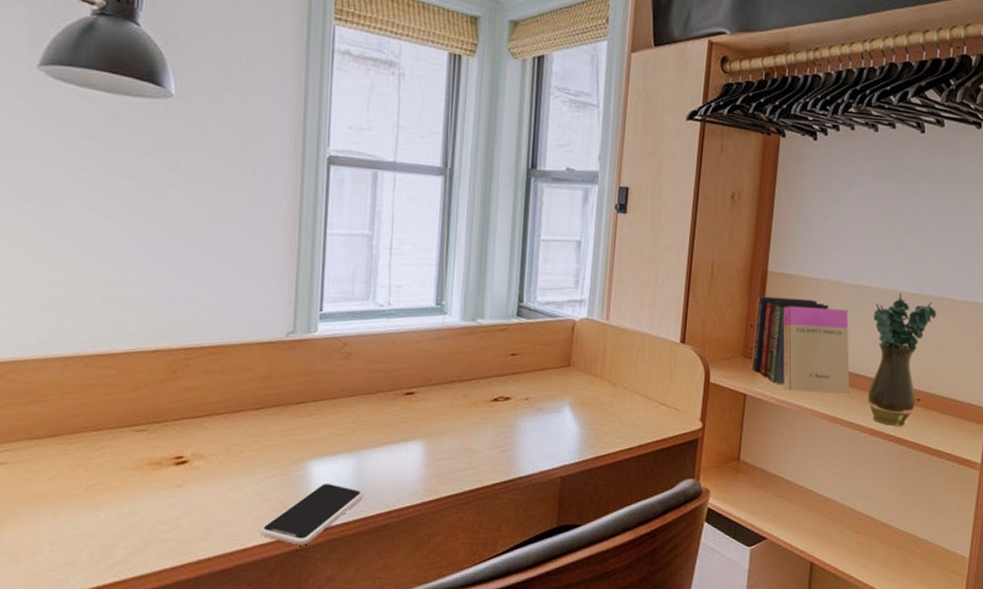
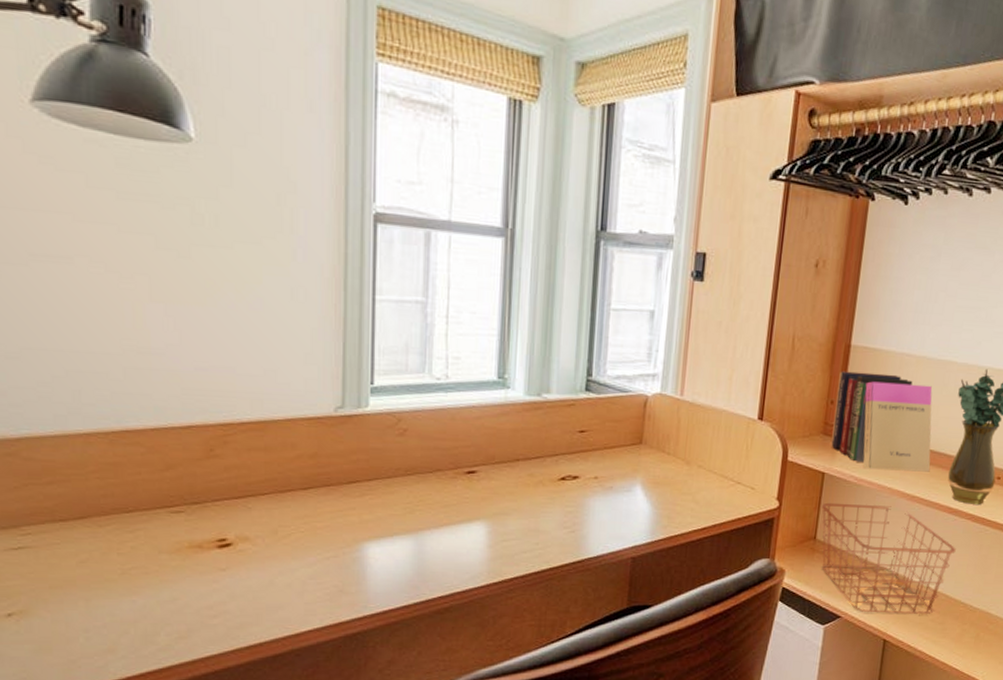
smartphone: present [260,484,363,546] -> none [314,566,423,630]
basket: none [745,423,879,537] -> present [822,502,956,614]

